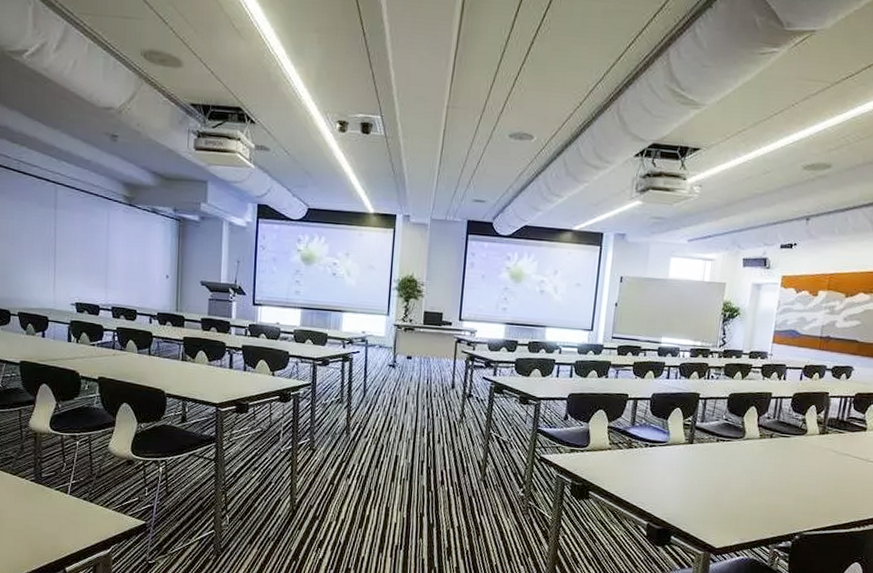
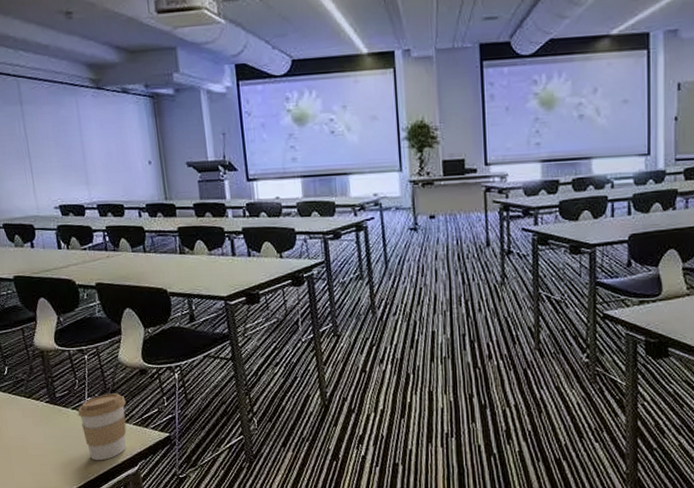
coffee cup: none [61,479,109,541] -> present [78,393,127,461]

